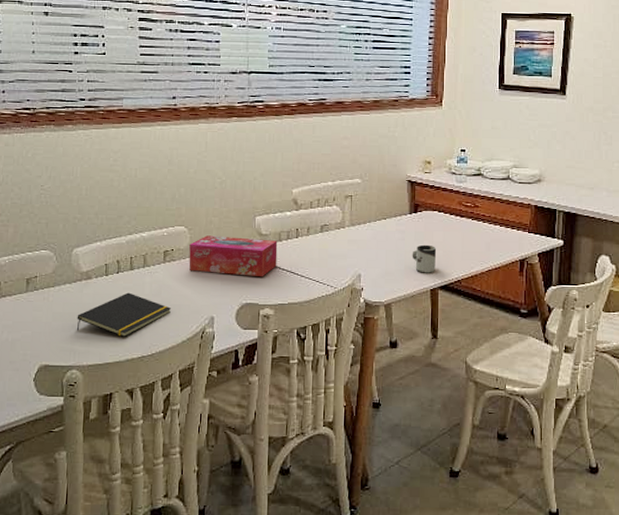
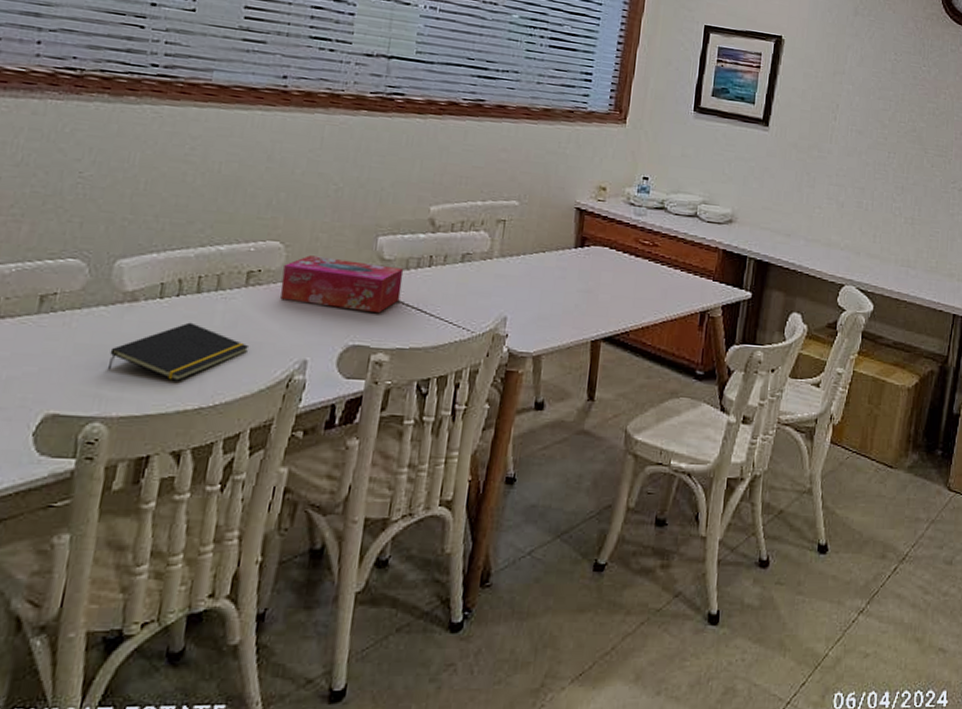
cup: present [412,244,437,273] -> none [572,286,604,321]

